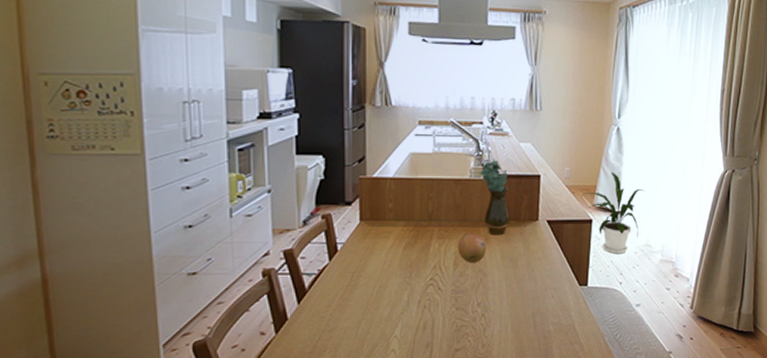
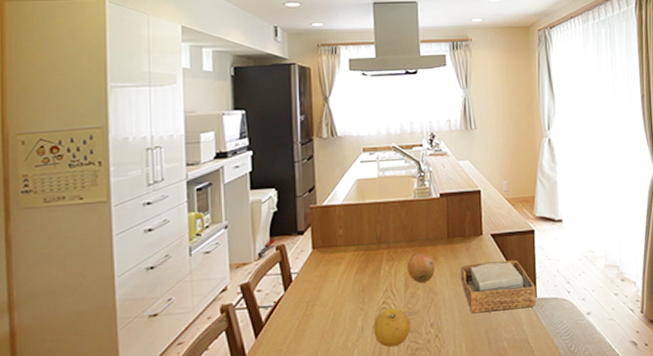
fruit: none [419,284,458,322] -> present [373,307,411,347]
vase: present [480,157,510,235] -> none [423,177,455,253]
napkin holder: none [511,248,587,297] -> present [460,260,536,314]
house plant: present [583,171,645,255] -> none [523,181,581,263]

